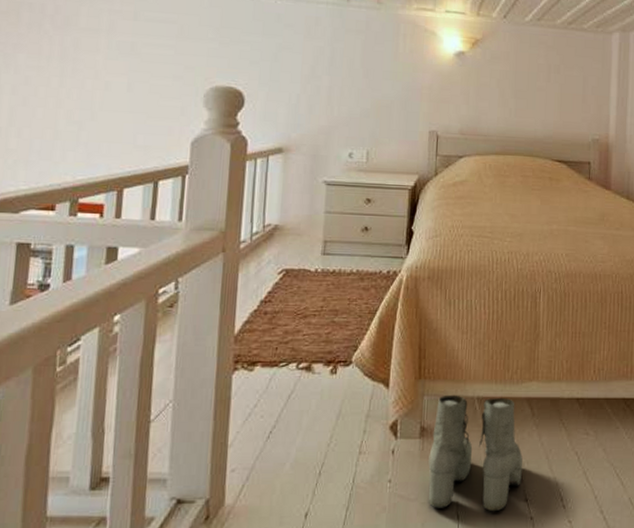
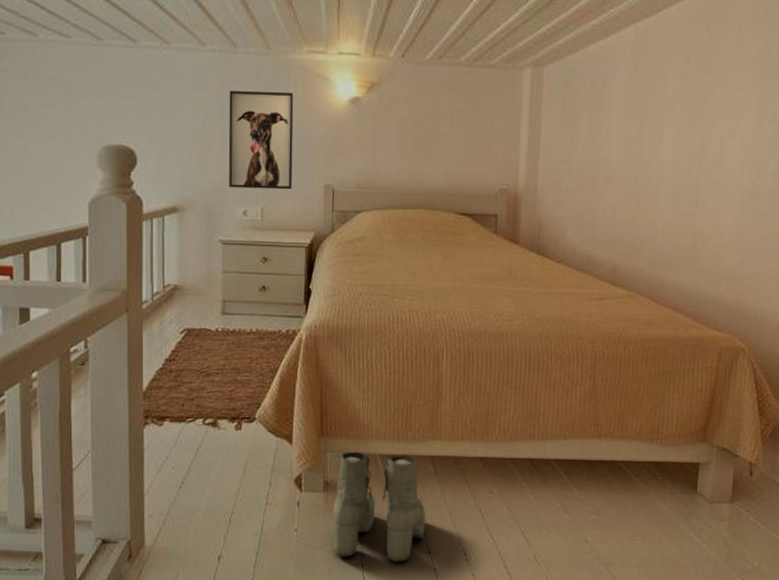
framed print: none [336,40,403,134] -> present [228,91,294,190]

